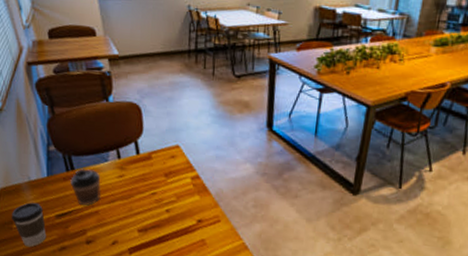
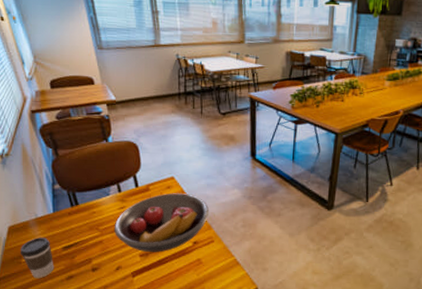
coffee cup: present [70,168,101,206] -> none [75,203,105,237]
fruit bowl: none [111,163,217,229] -> present [114,193,210,252]

